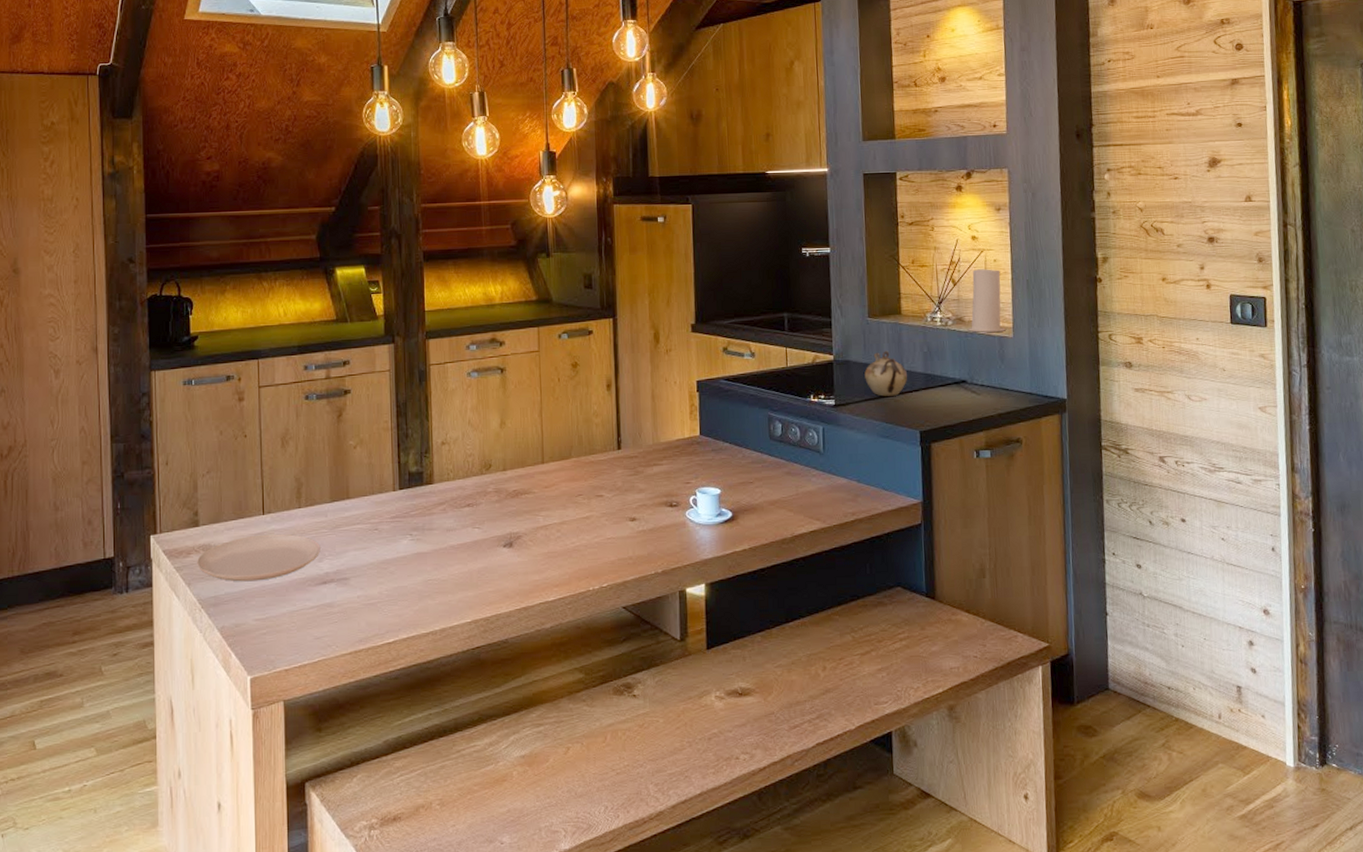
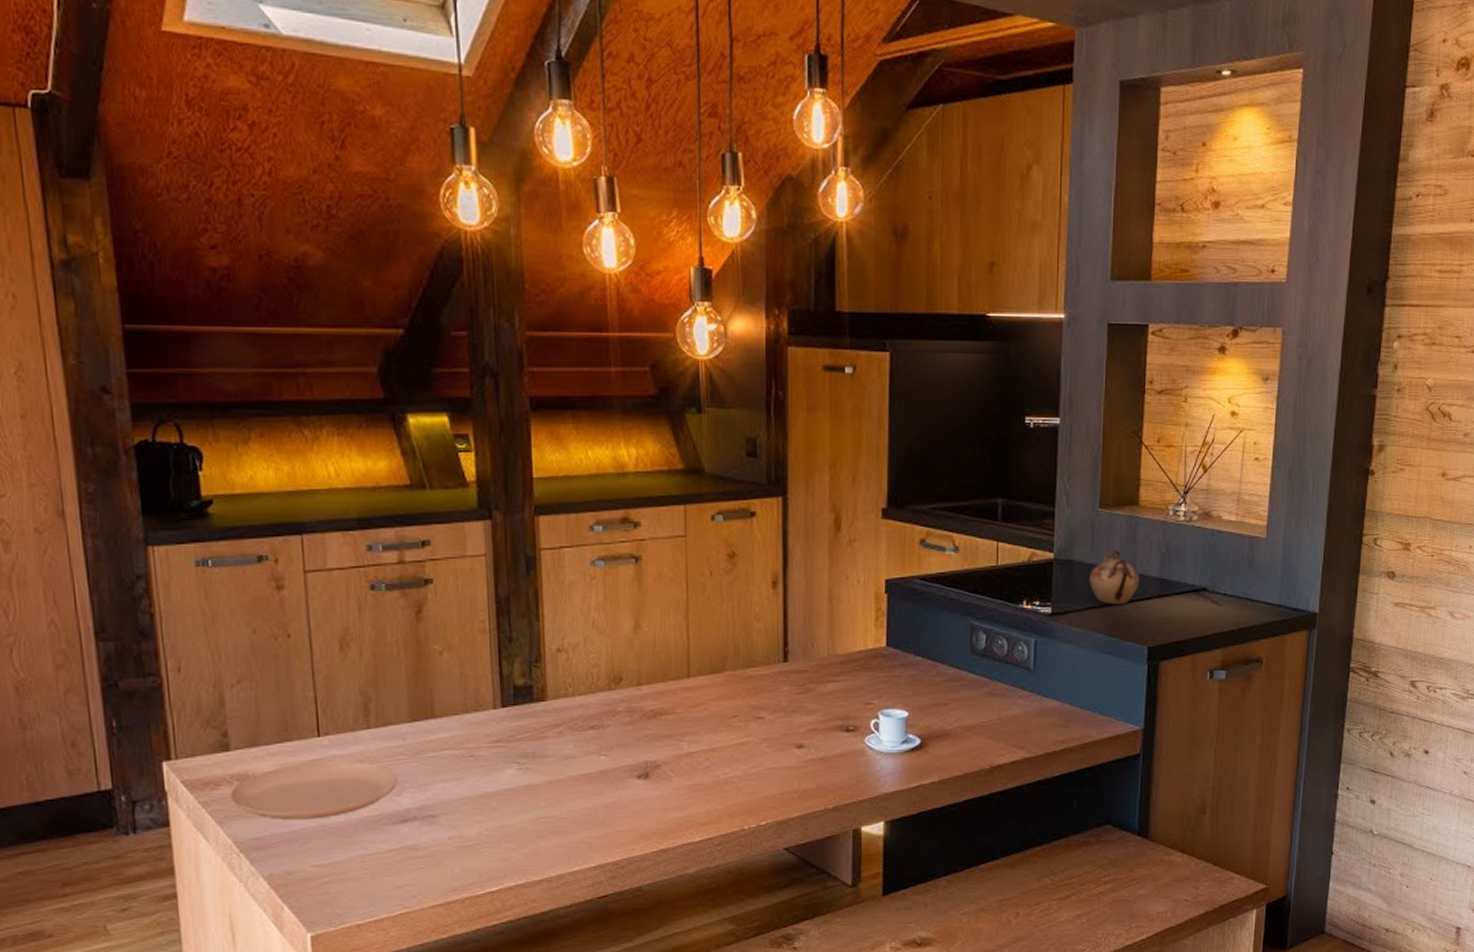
candle: present [967,269,1006,332] -> none [1214,453,1260,531]

